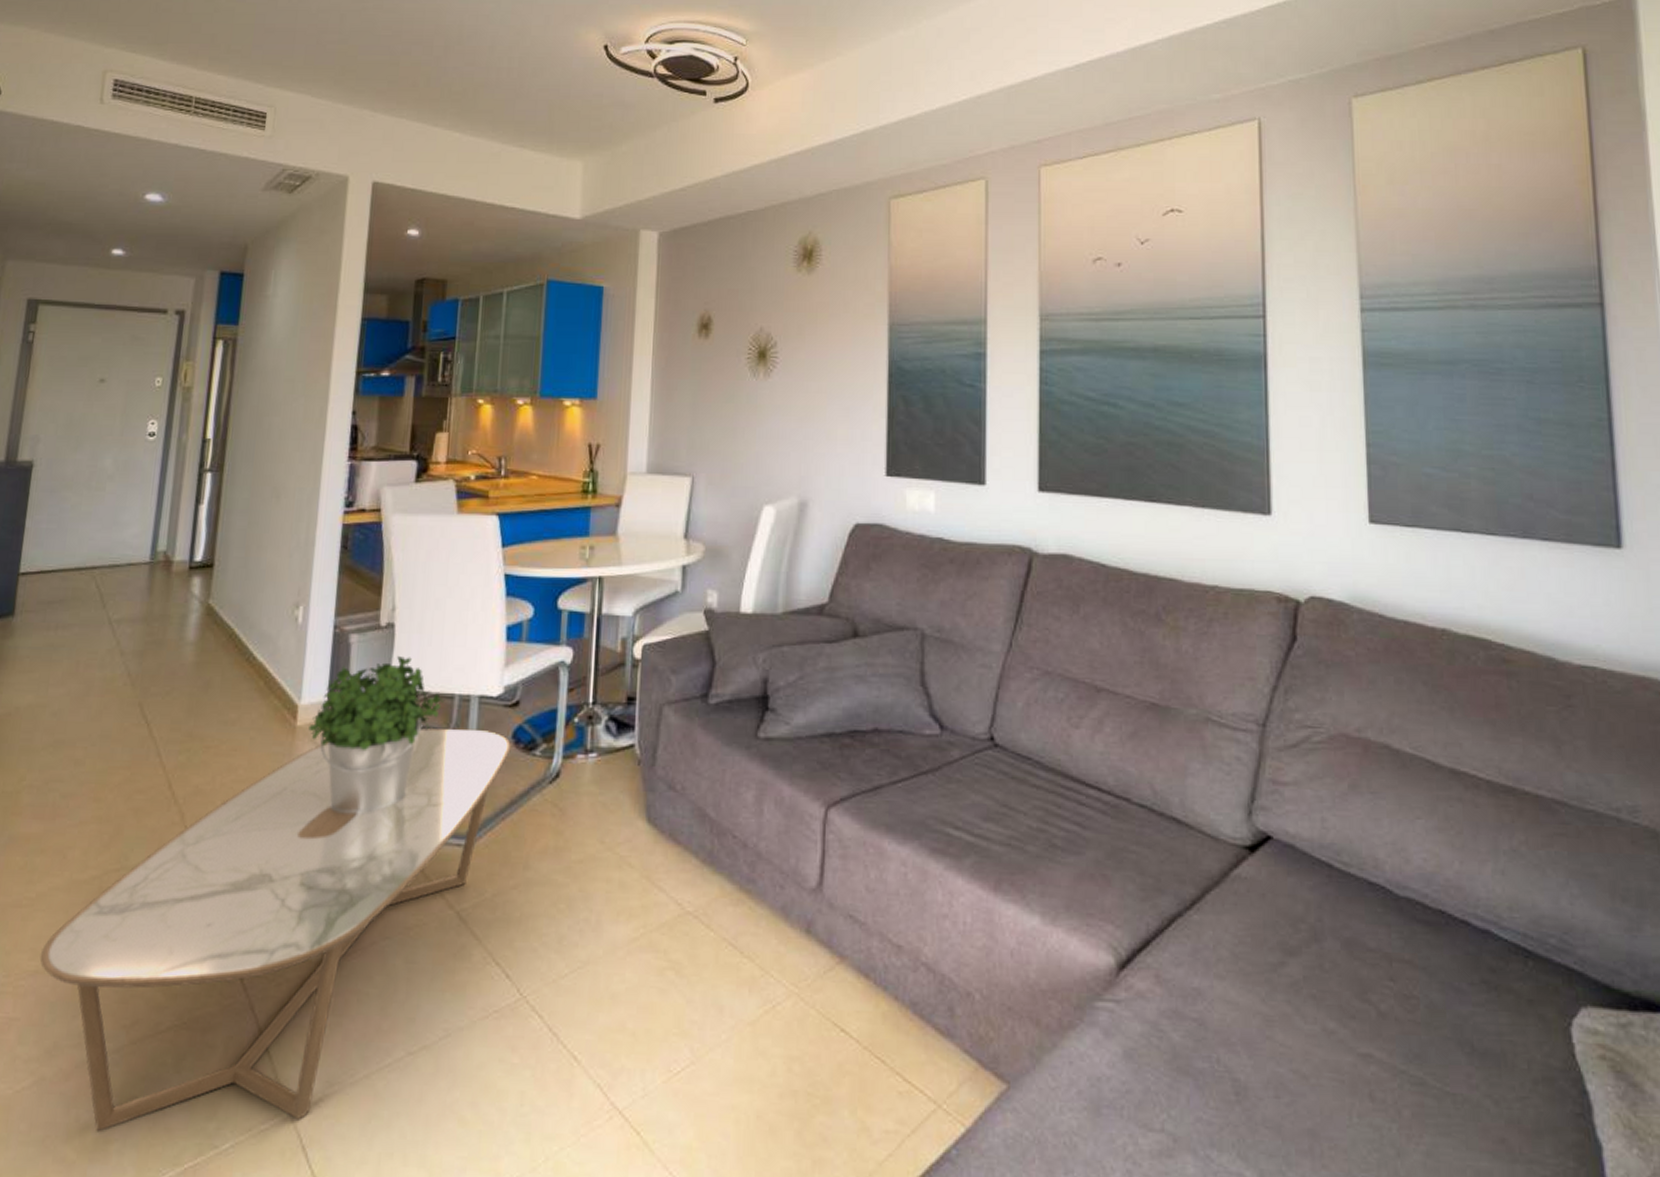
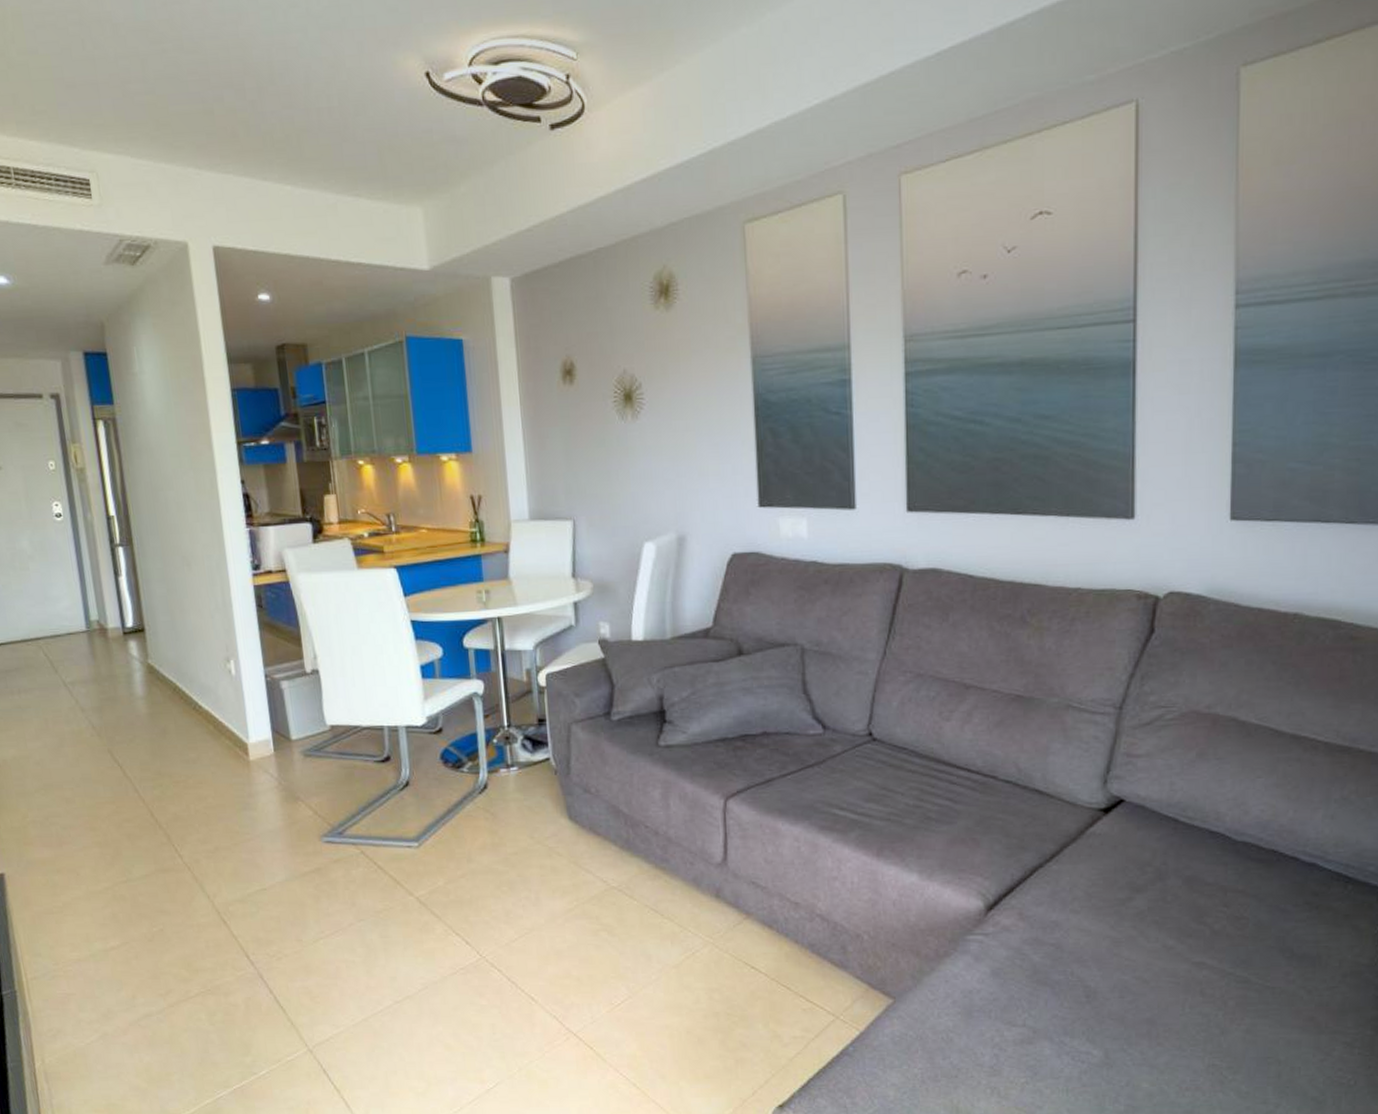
coffee table: present [39,728,511,1131] -> none [78,753,441,1067]
potted plant: present [308,656,445,816] -> none [260,697,376,829]

